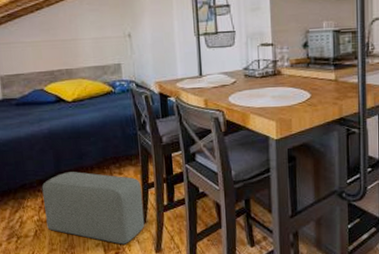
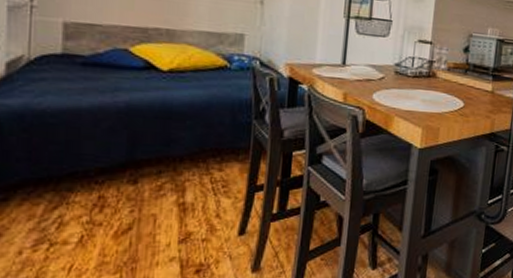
pouf: present [42,172,145,245] -> none [100,161,247,260]

